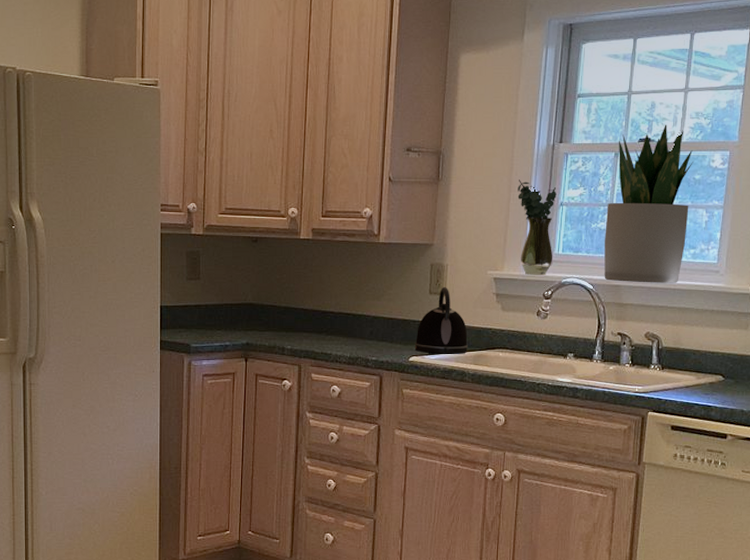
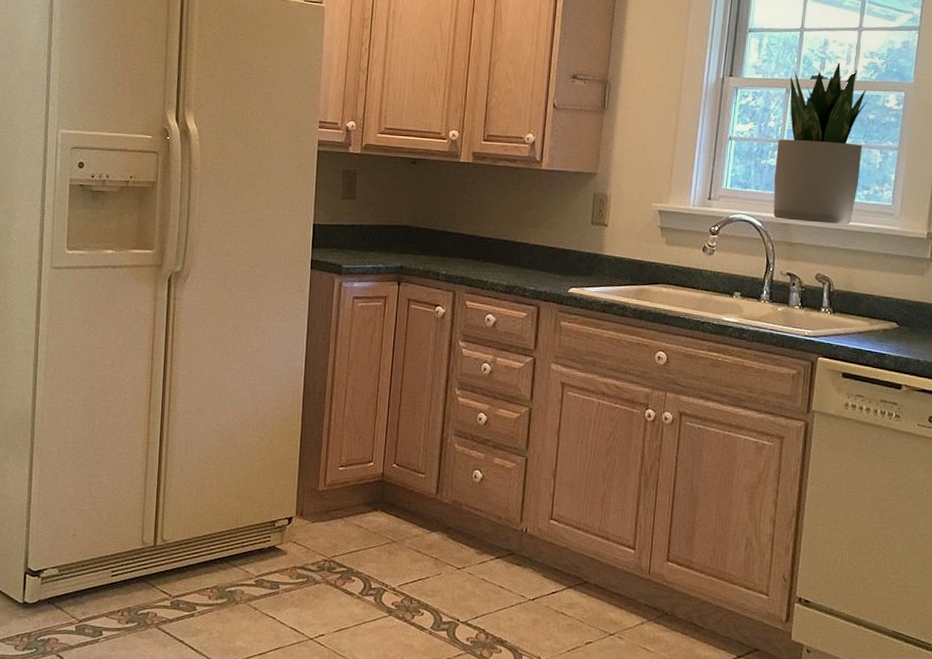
kettle: present [414,287,469,354] -> none [574,218,631,288]
vase: present [517,179,557,276] -> none [685,111,726,211]

